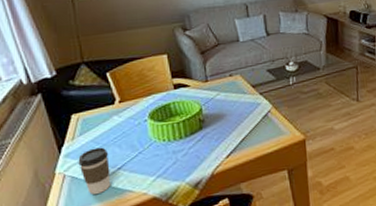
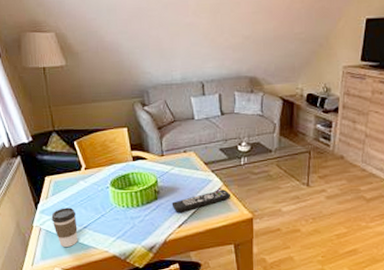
remote control: none [218,112,282,141] -> present [171,189,232,212]

